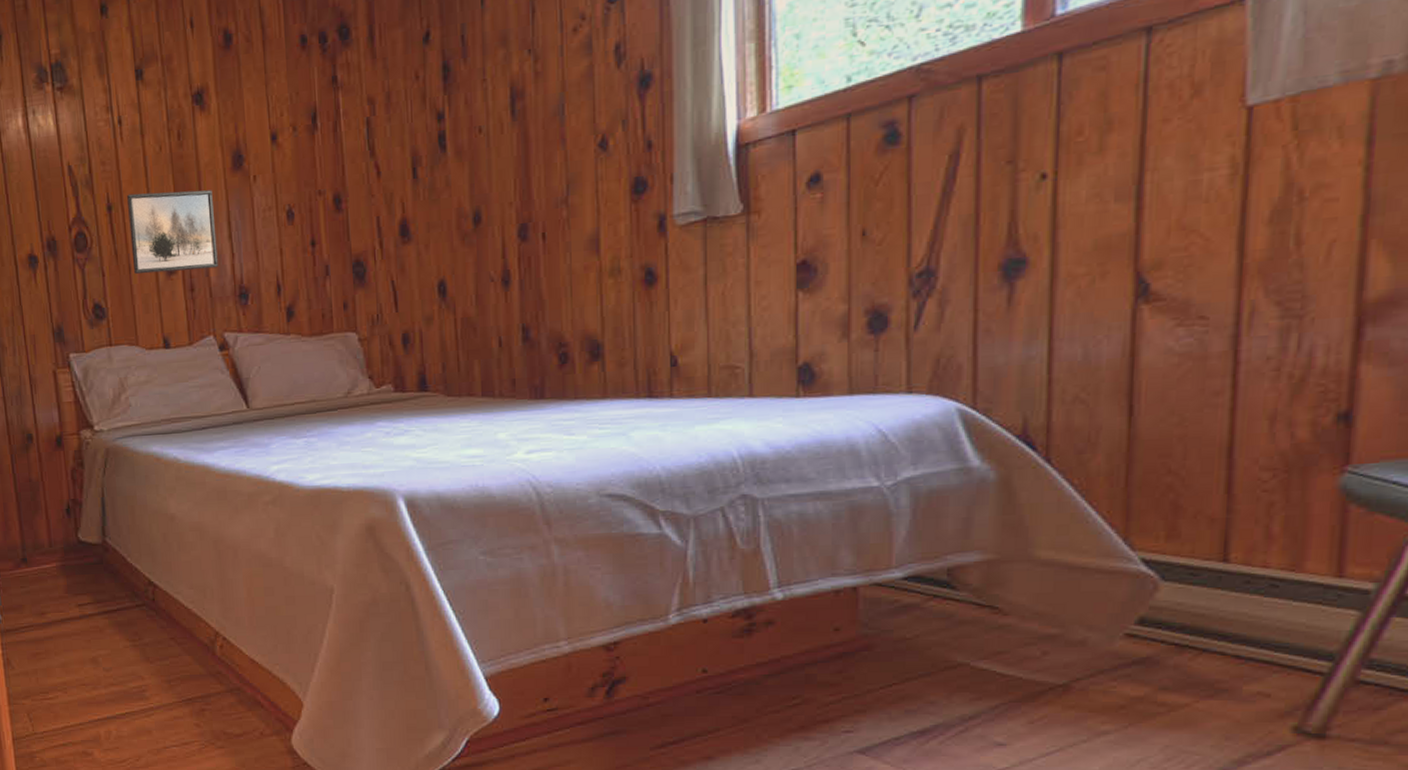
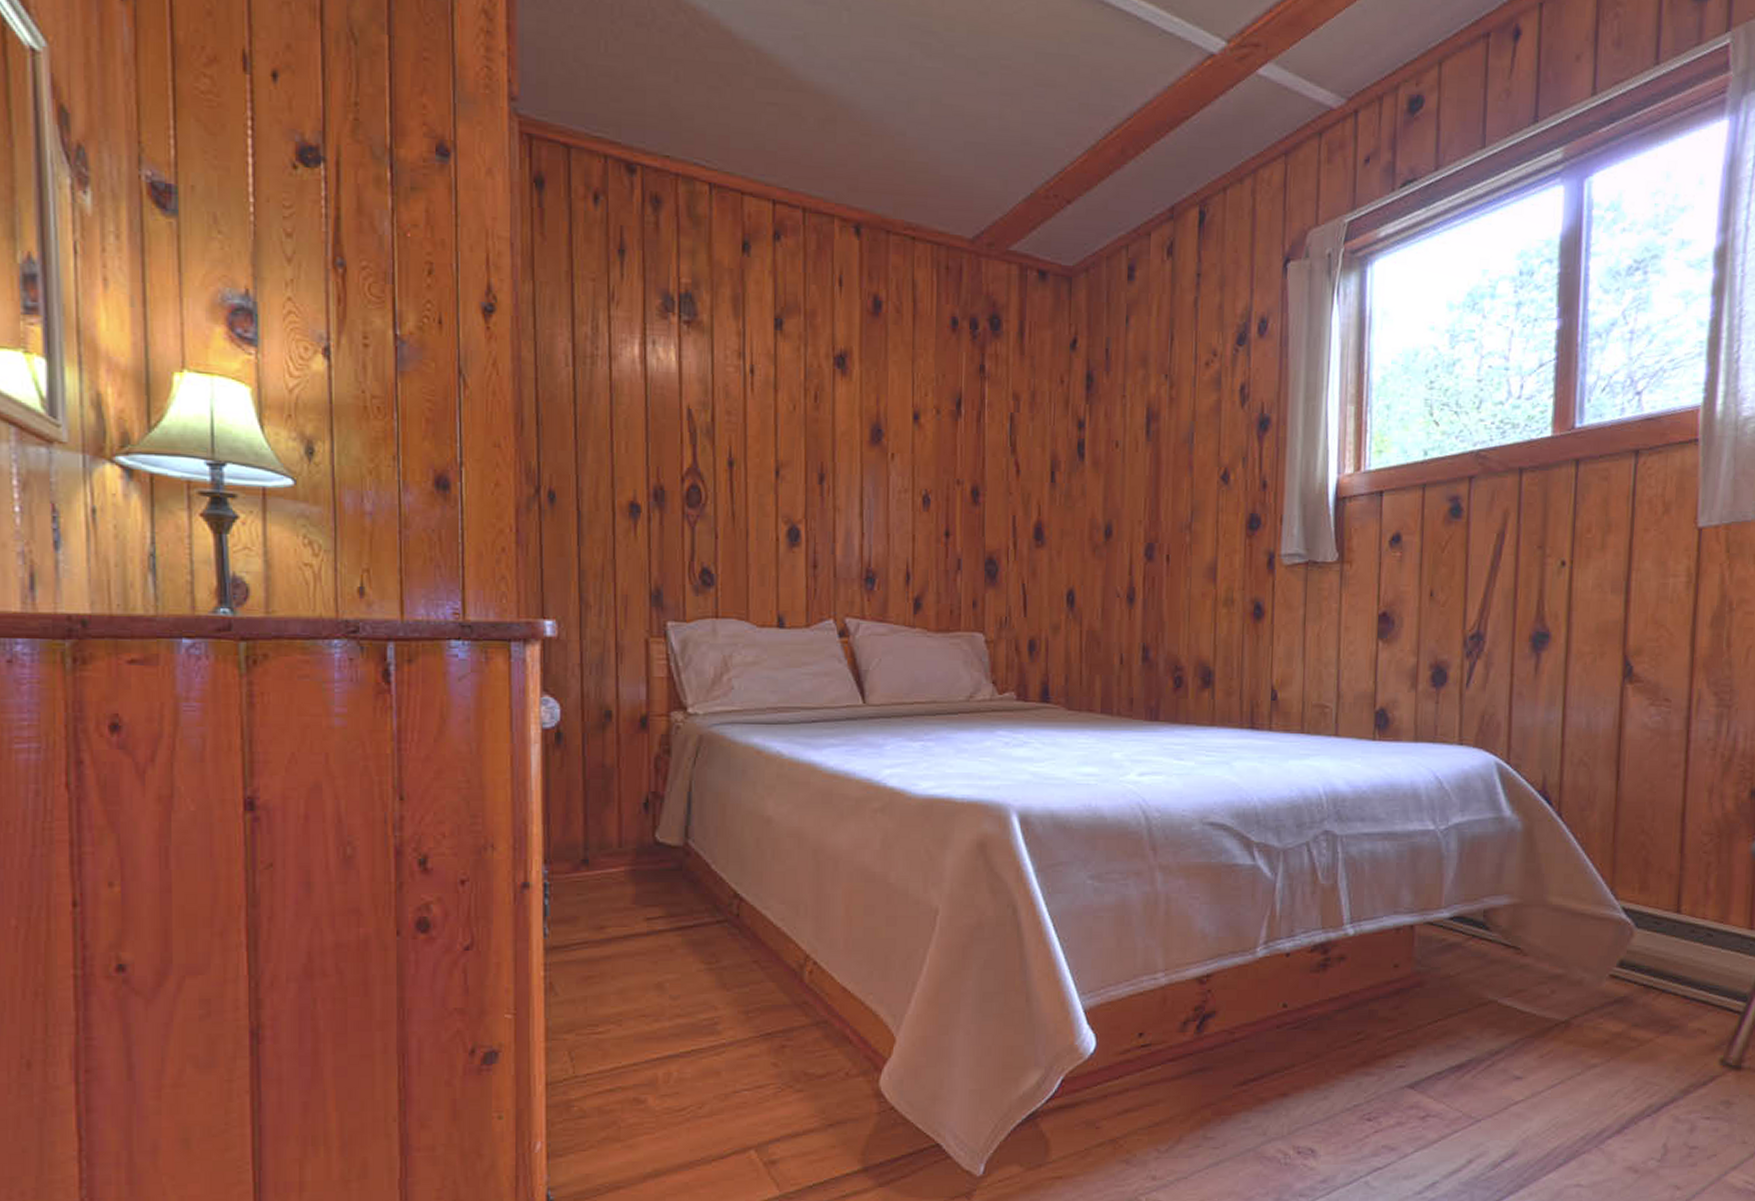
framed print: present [127,190,218,275] -> none [751,451,847,546]

